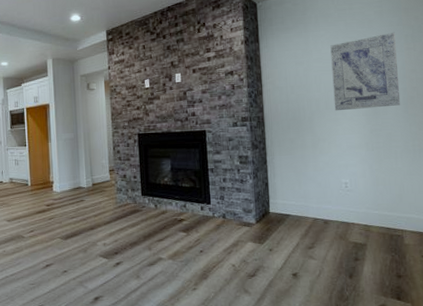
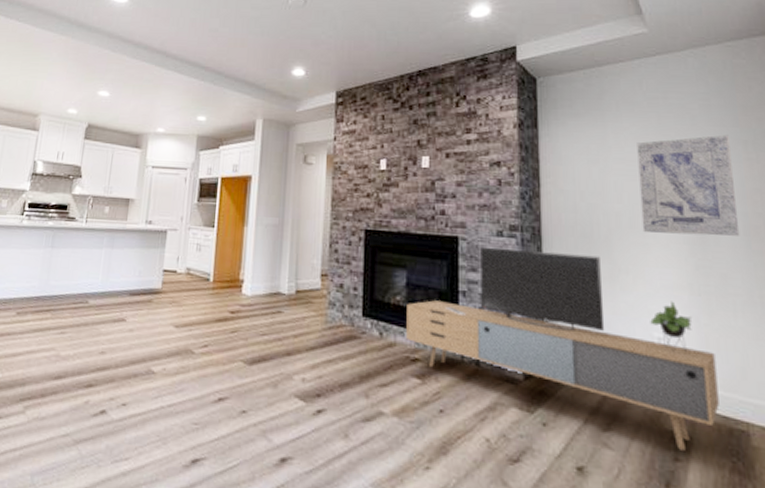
media console: none [172,132,384,253] -> present [406,248,719,451]

